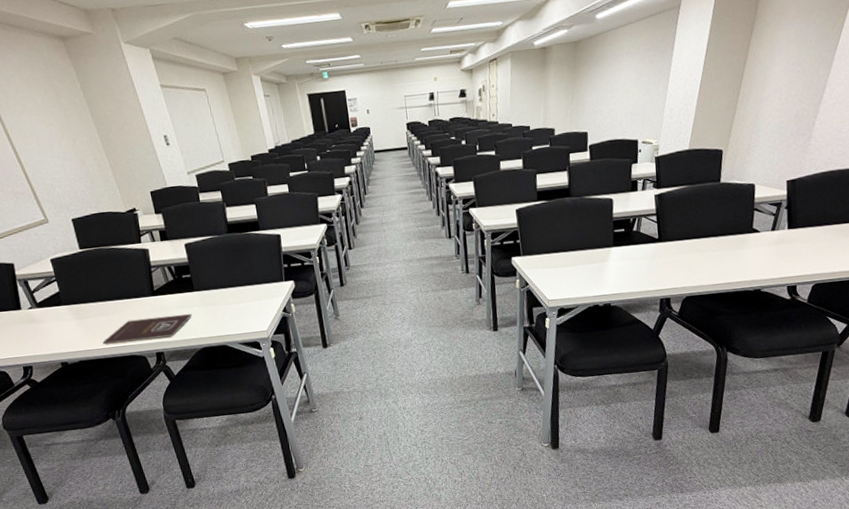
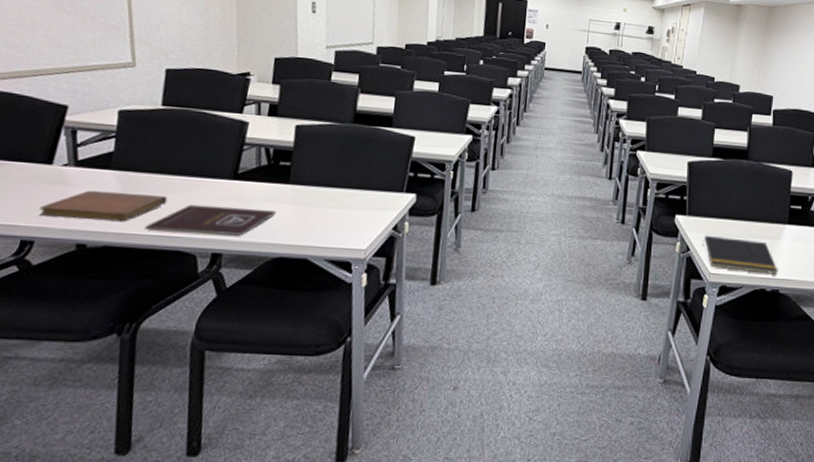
notebook: none [26,318,111,348] -> present [40,190,168,222]
notepad: none [538,266,608,295] -> present [701,235,778,274]

